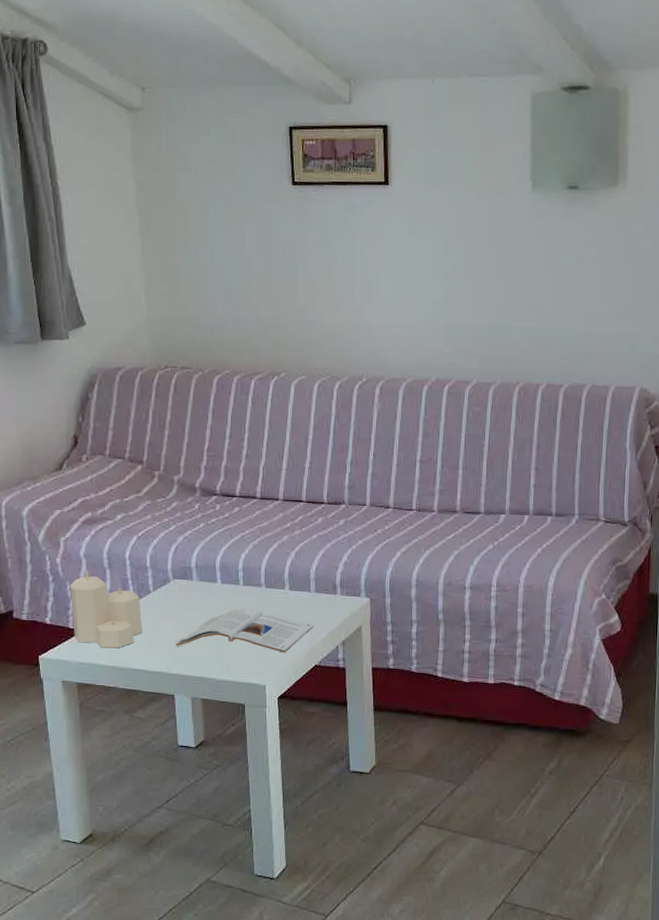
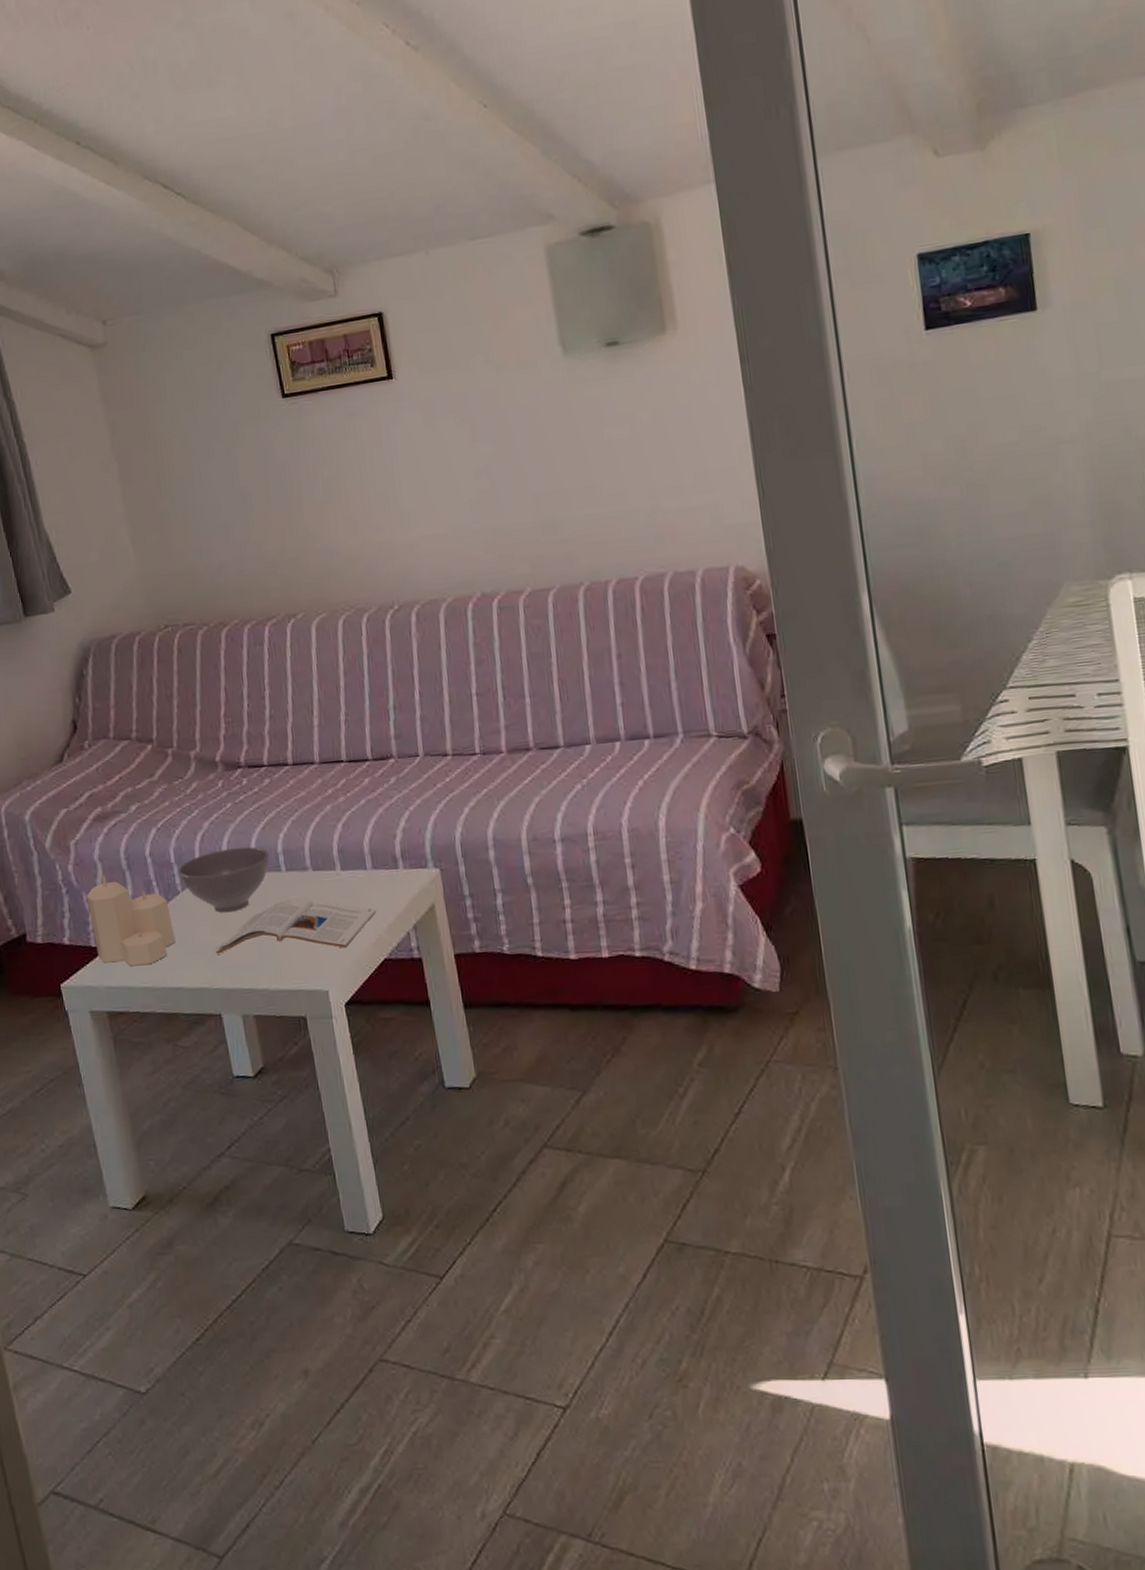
bowl: none [152,561,231,613] -> present [178,847,270,913]

